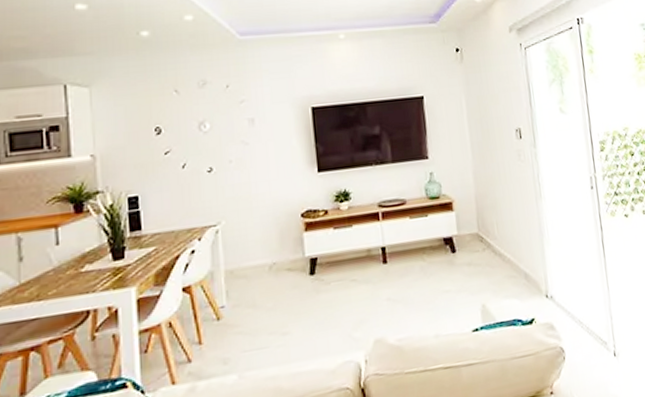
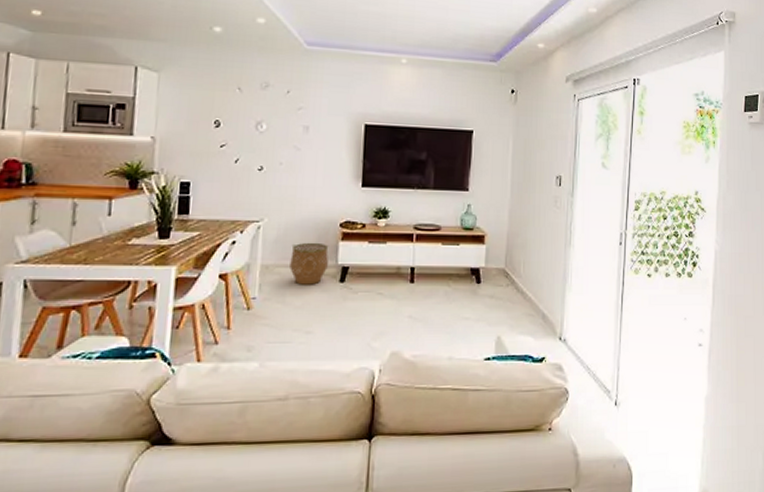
basket: none [254,237,296,285] -> present [290,242,329,285]

